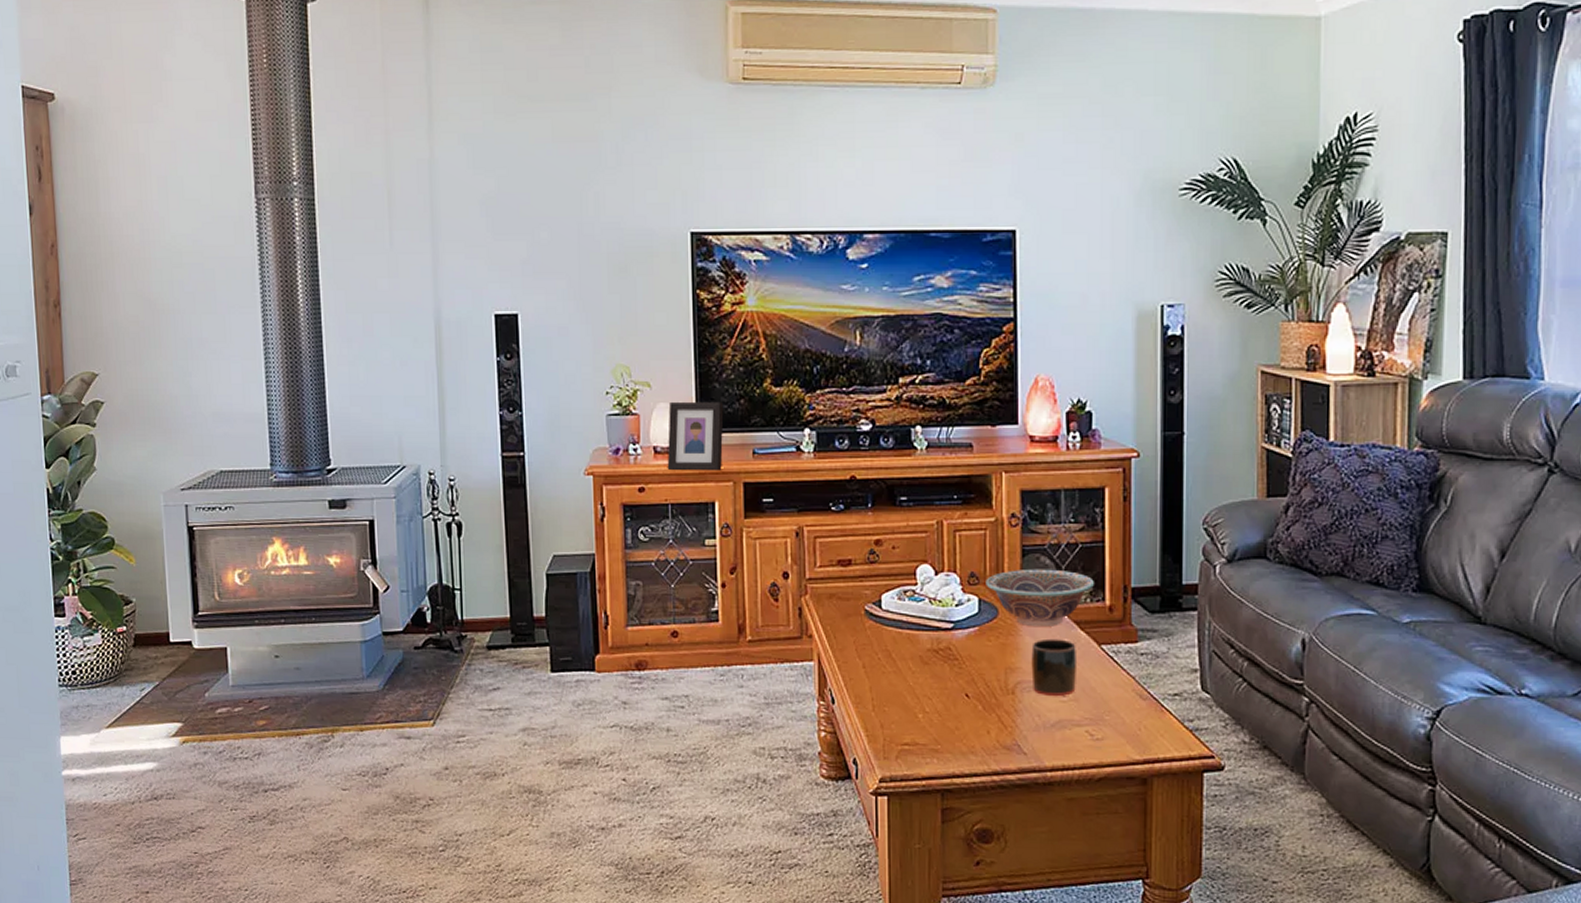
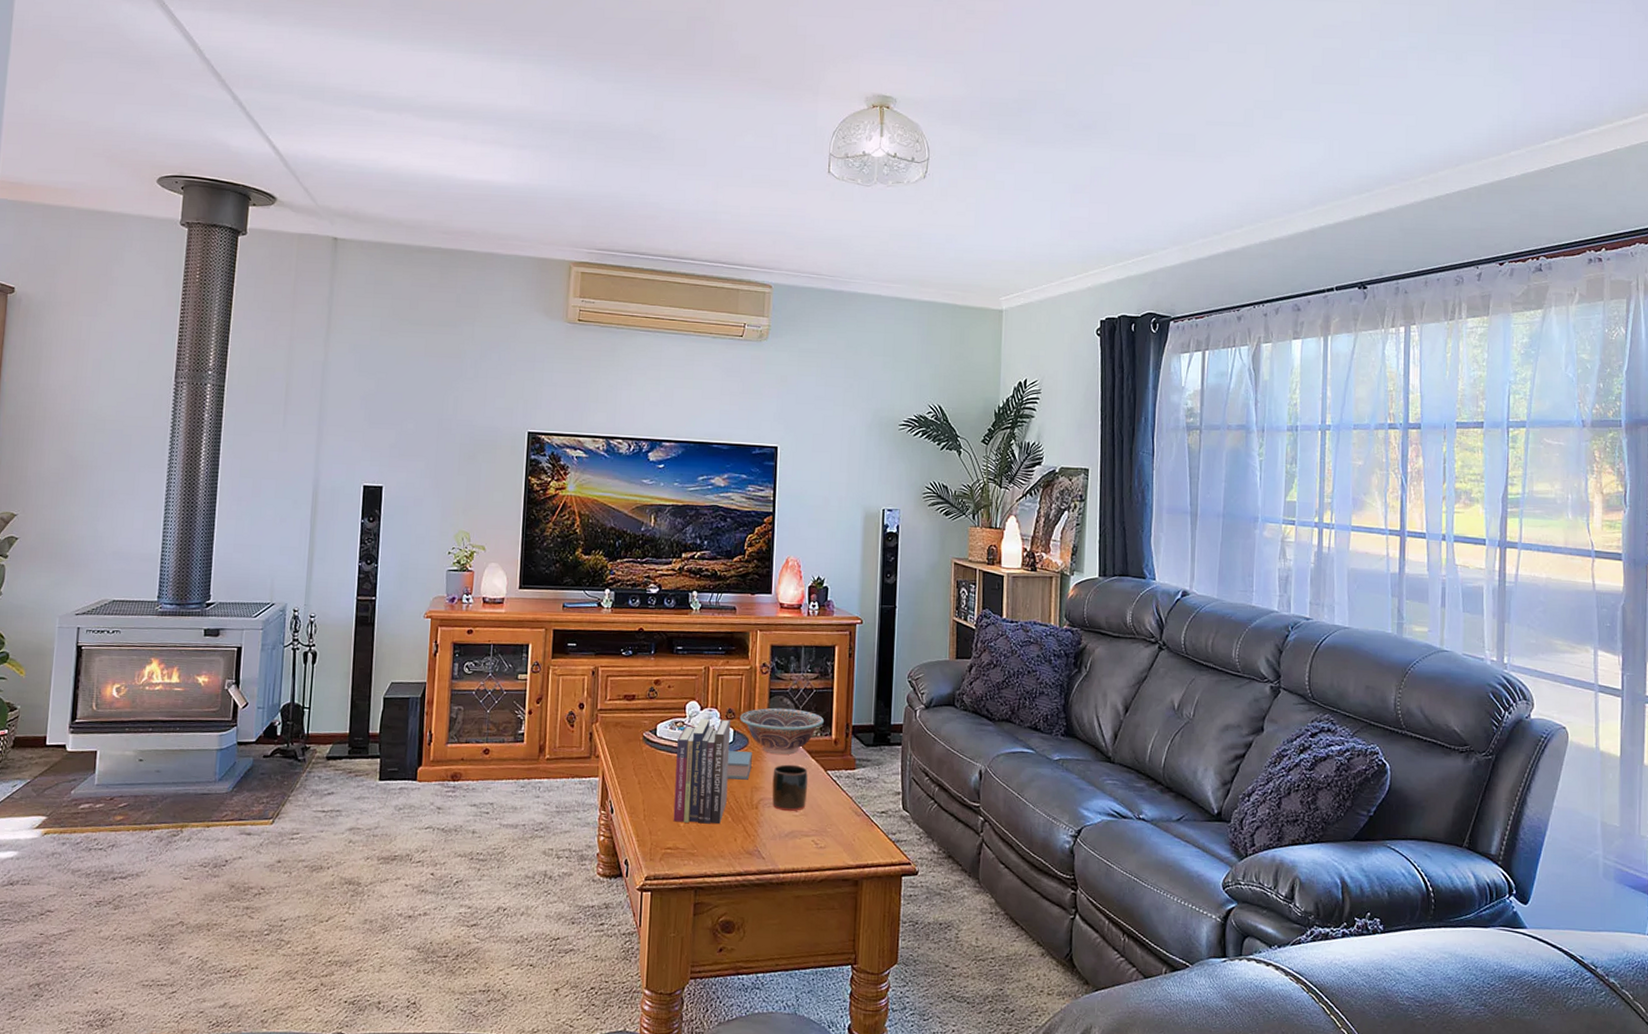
picture frame: present [667,401,724,472] -> none [492,562,543,620]
books: none [908,585,975,714] -> present [673,719,731,824]
book: none [973,624,1004,659] -> present [727,751,752,780]

